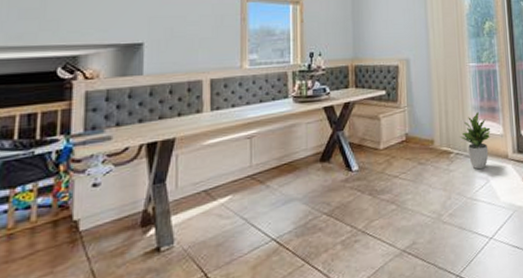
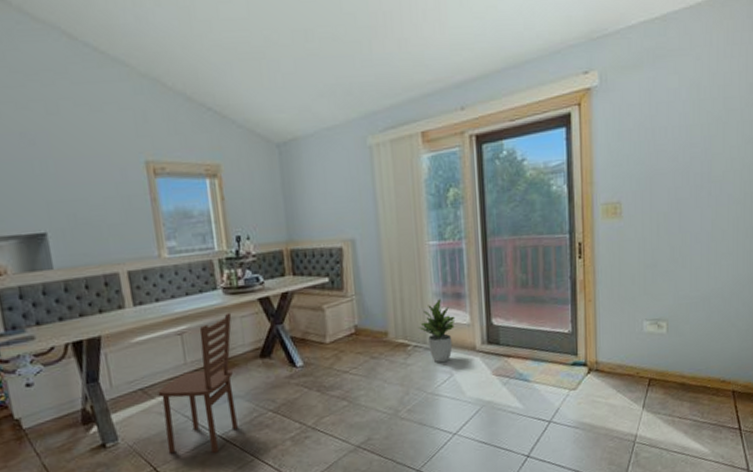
dining chair: none [220,119,299,259] -> present [158,312,238,454]

